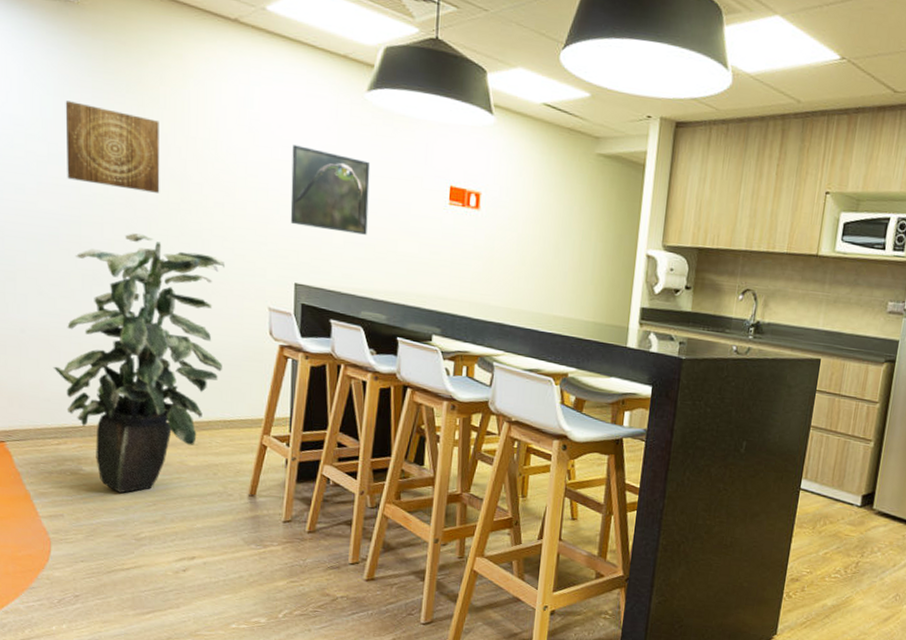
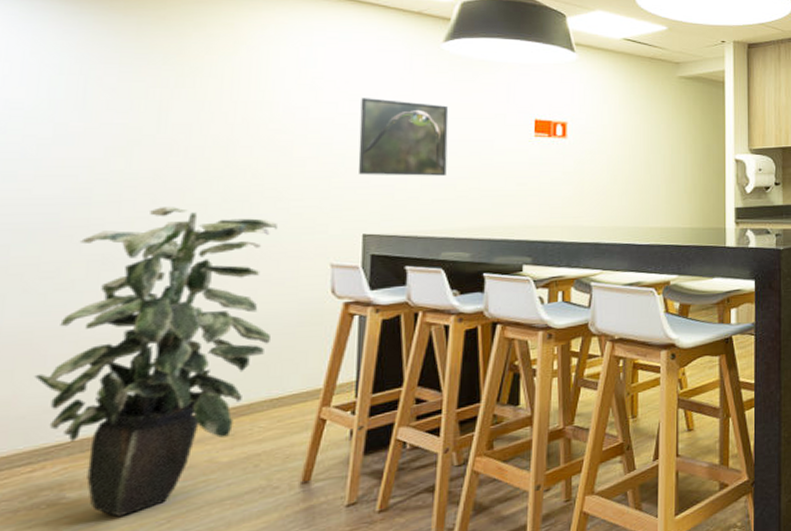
wall art: present [65,101,160,193] -> none [77,79,202,162]

